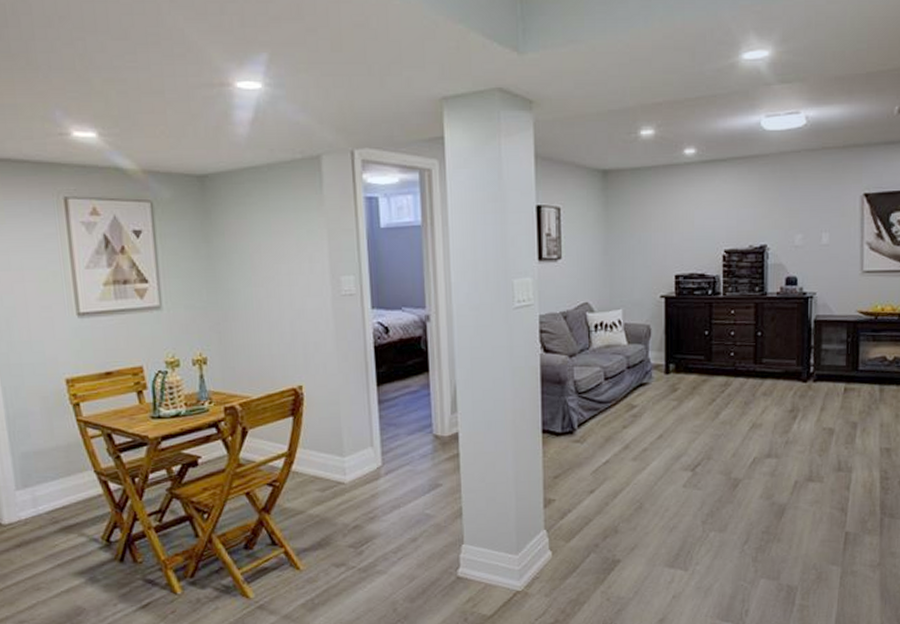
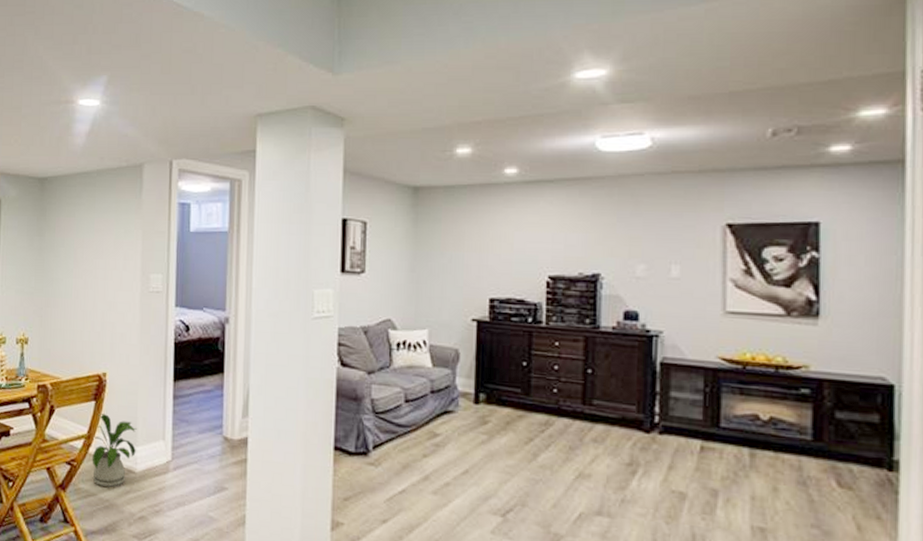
house plant: none [286,428,344,503] -> present [87,414,137,488]

